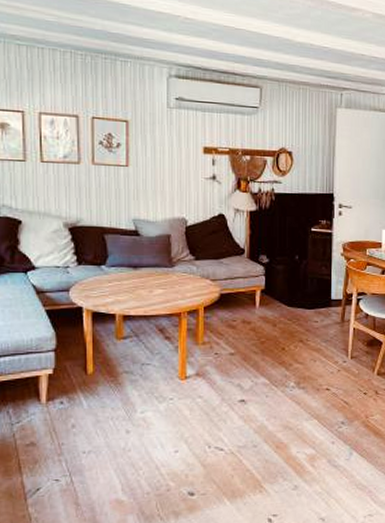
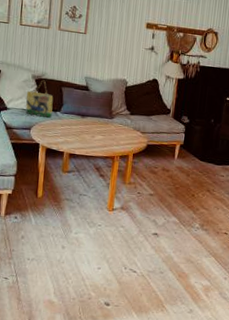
home sign: none [60,228,95,275] -> present [25,80,54,119]

